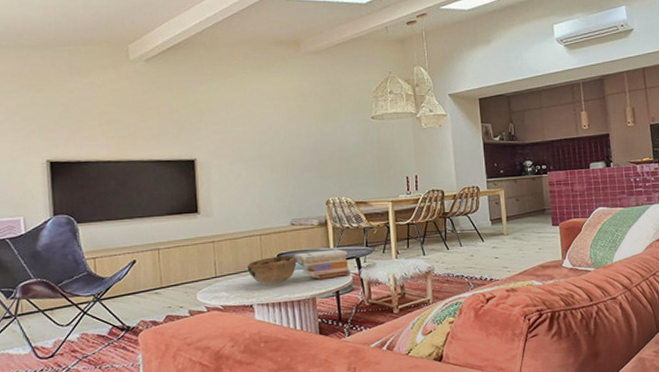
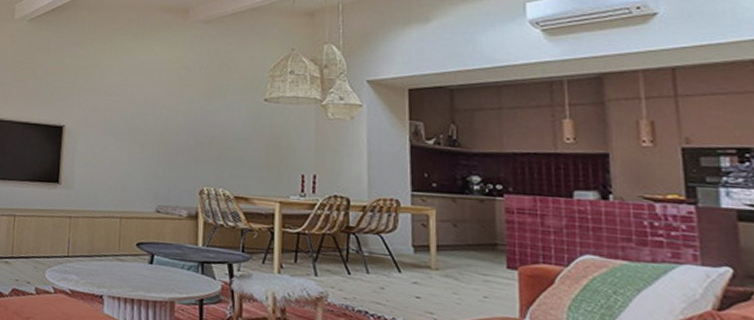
decorative bowl: present [247,256,297,286] -> none [102,244,158,279]
books: present [294,249,350,280] -> none [155,245,219,284]

